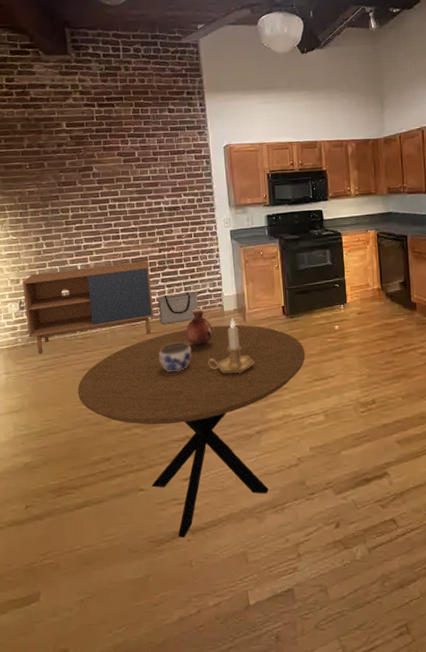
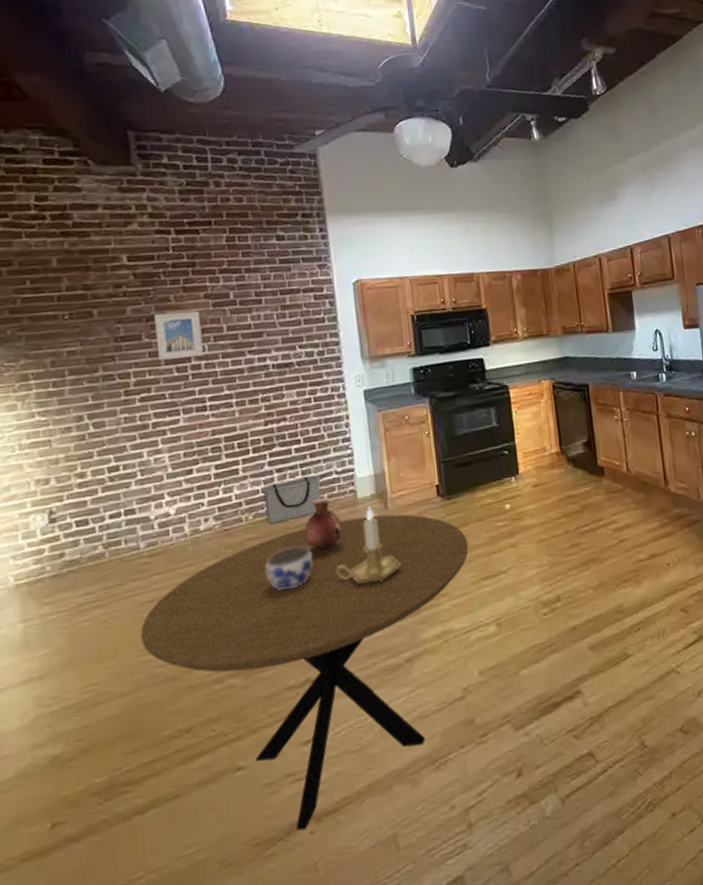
storage cabinet: present [23,261,154,354] -> none [55,438,257,586]
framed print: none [84,165,117,200] -> present [154,310,203,360]

